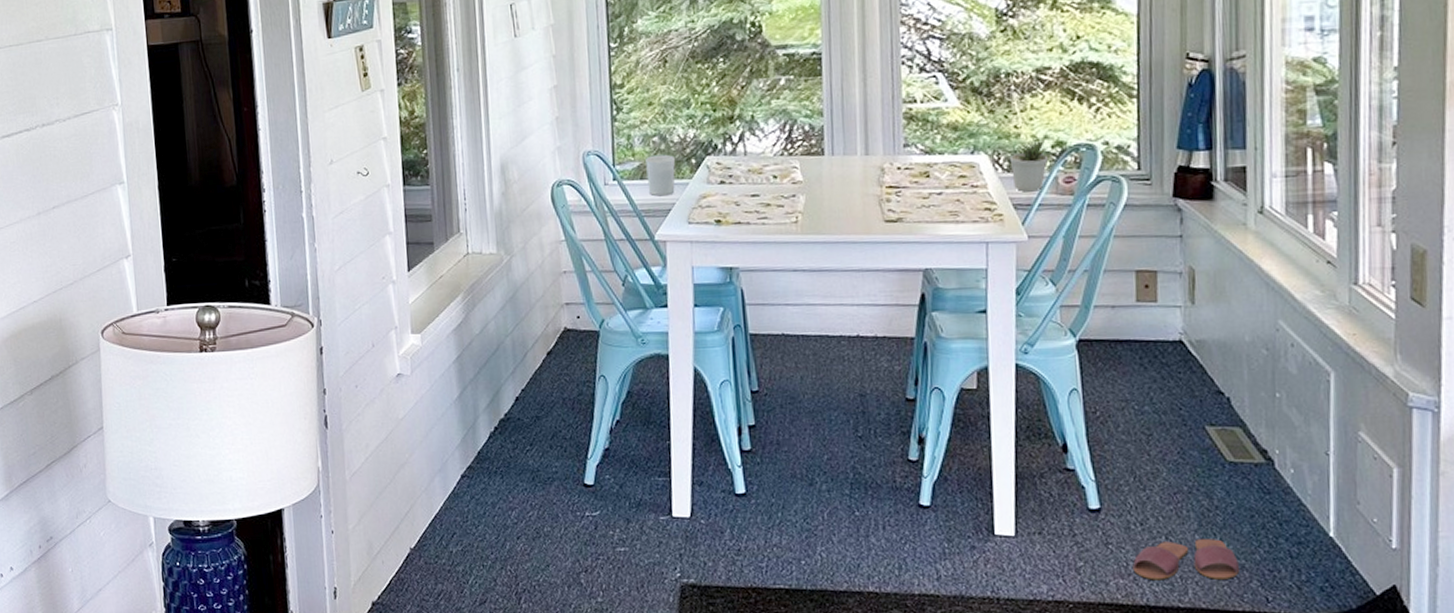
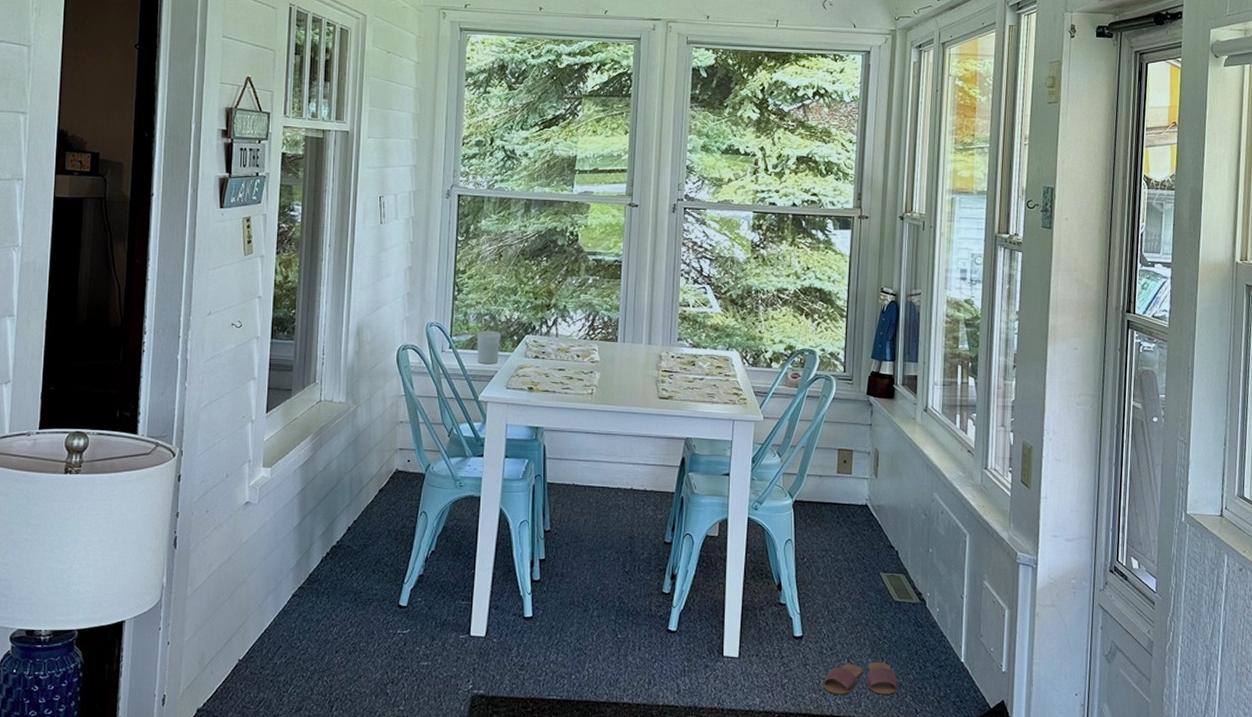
potted plant: present [1009,136,1049,192] -> none [754,341,782,383]

